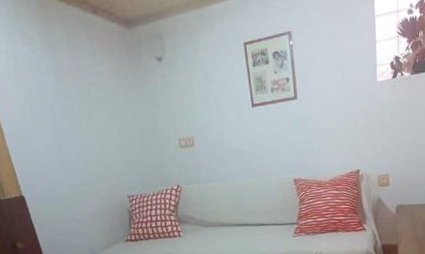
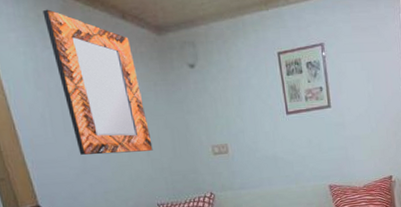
home mirror: none [21,7,123,148] -> present [42,9,153,155]

